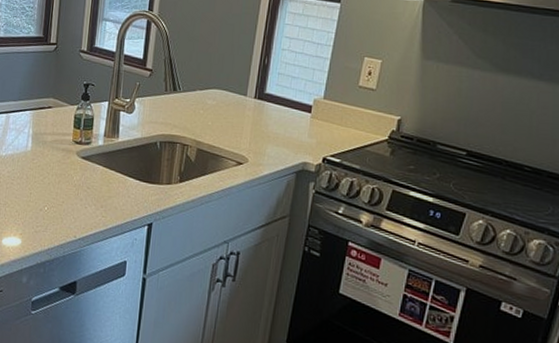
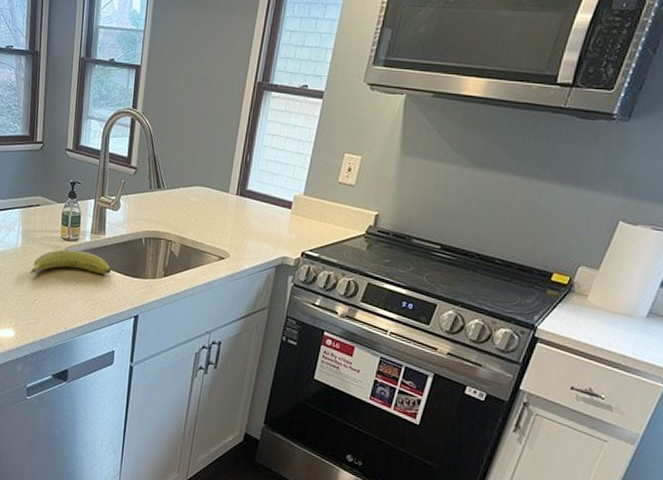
fruit: none [39,153,124,179] -> present [30,249,111,275]

